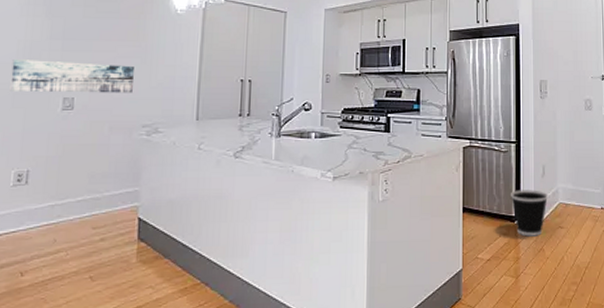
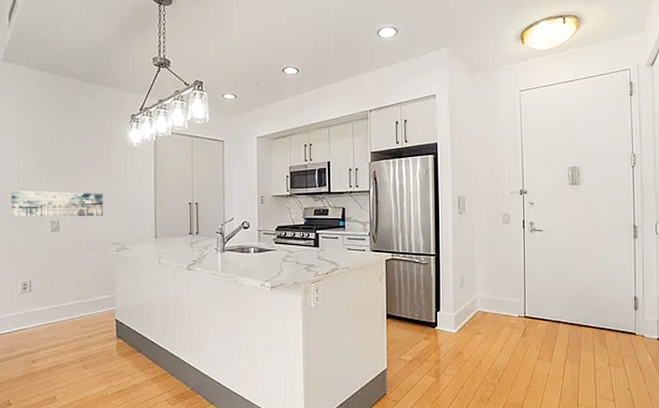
wastebasket: present [511,190,548,237] -> none [431,299,466,341]

